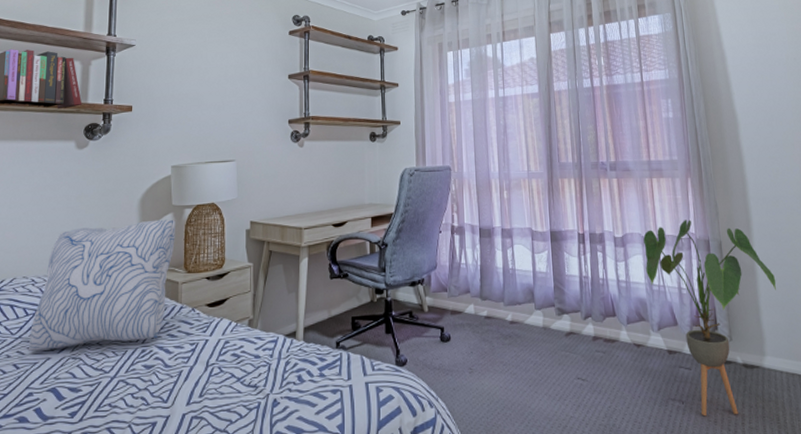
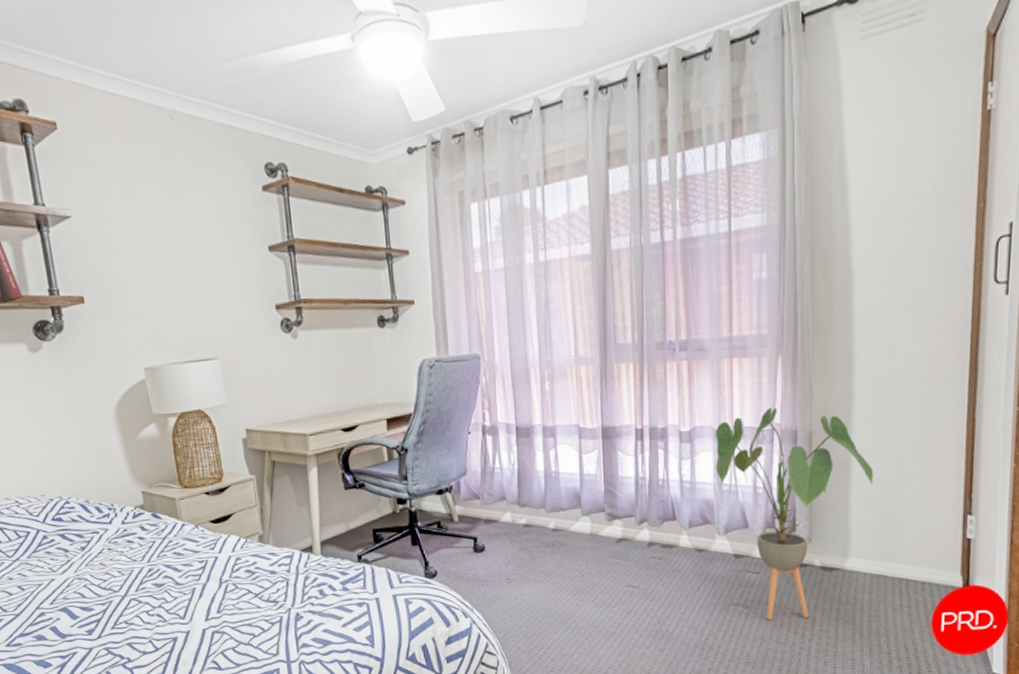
cushion: present [28,219,175,352] -> none [26,430,166,574]

